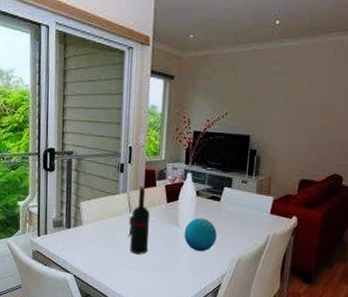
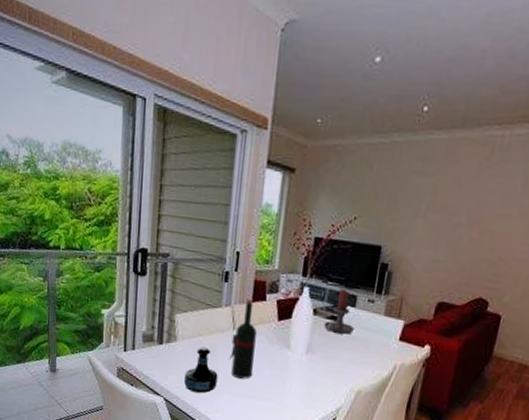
tequila bottle: none [90,228,119,269] -> present [184,346,218,393]
decorative orb: present [184,218,217,252] -> none [295,340,335,380]
candle holder: none [206,172,231,211] -> present [324,288,354,334]

